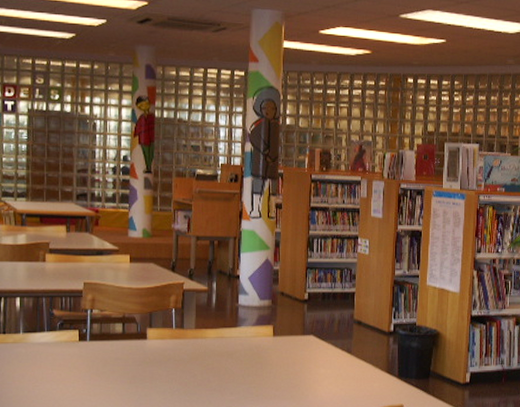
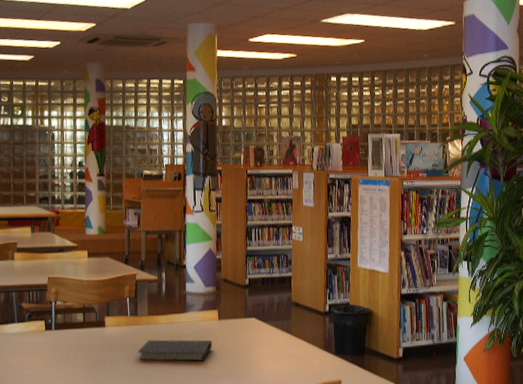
notebook: none [182,355,265,380] -> present [138,339,212,361]

